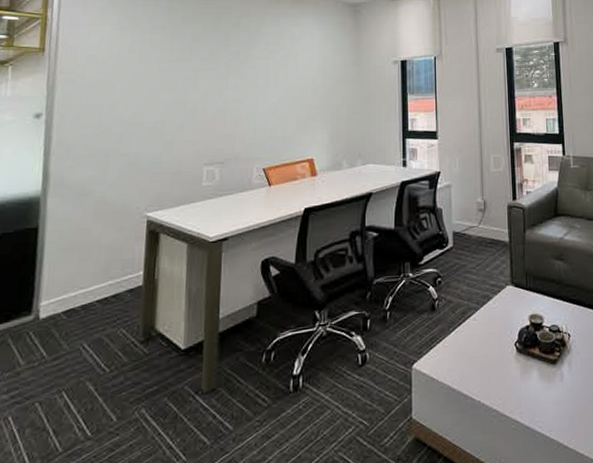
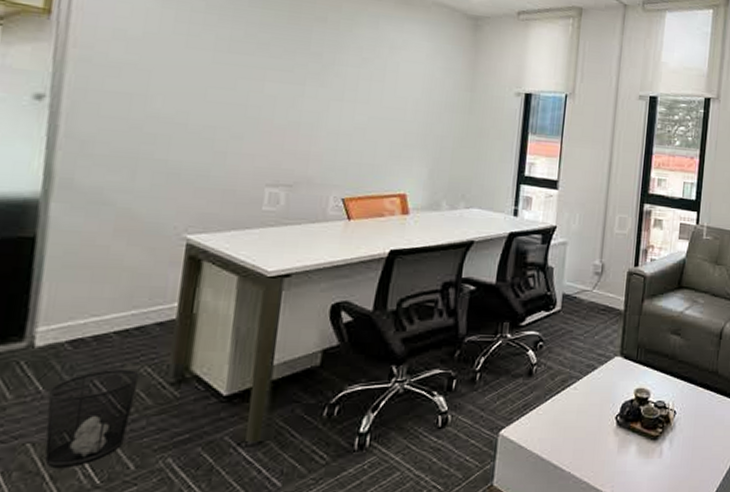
waste bin: none [49,332,118,423] -> present [45,370,141,467]

